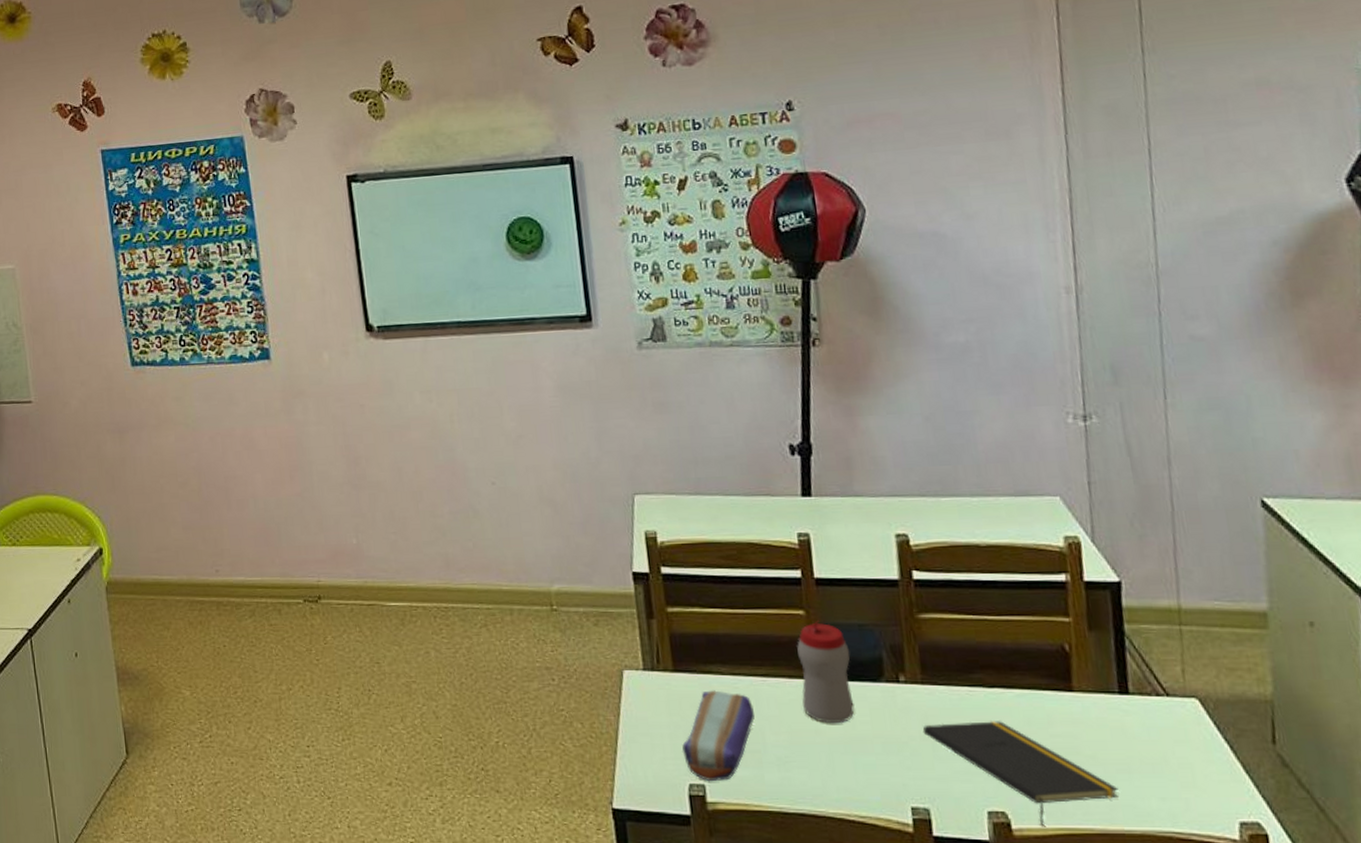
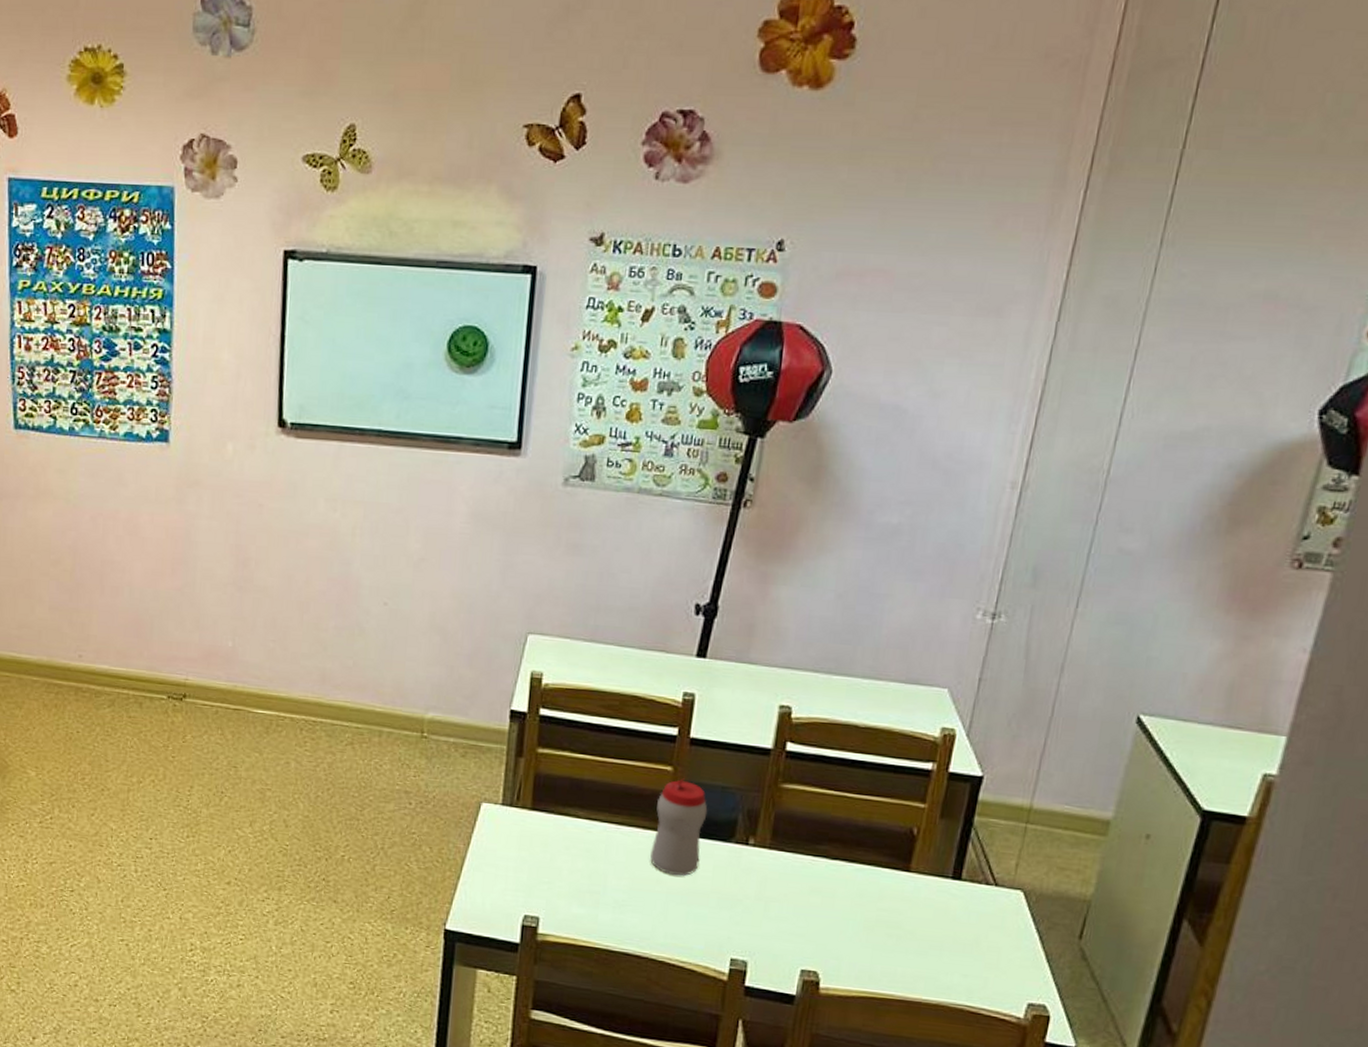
pencil case: present [682,690,755,781] -> none [524,831,602,916]
notepad: present [922,721,1119,824] -> none [759,886,927,986]

